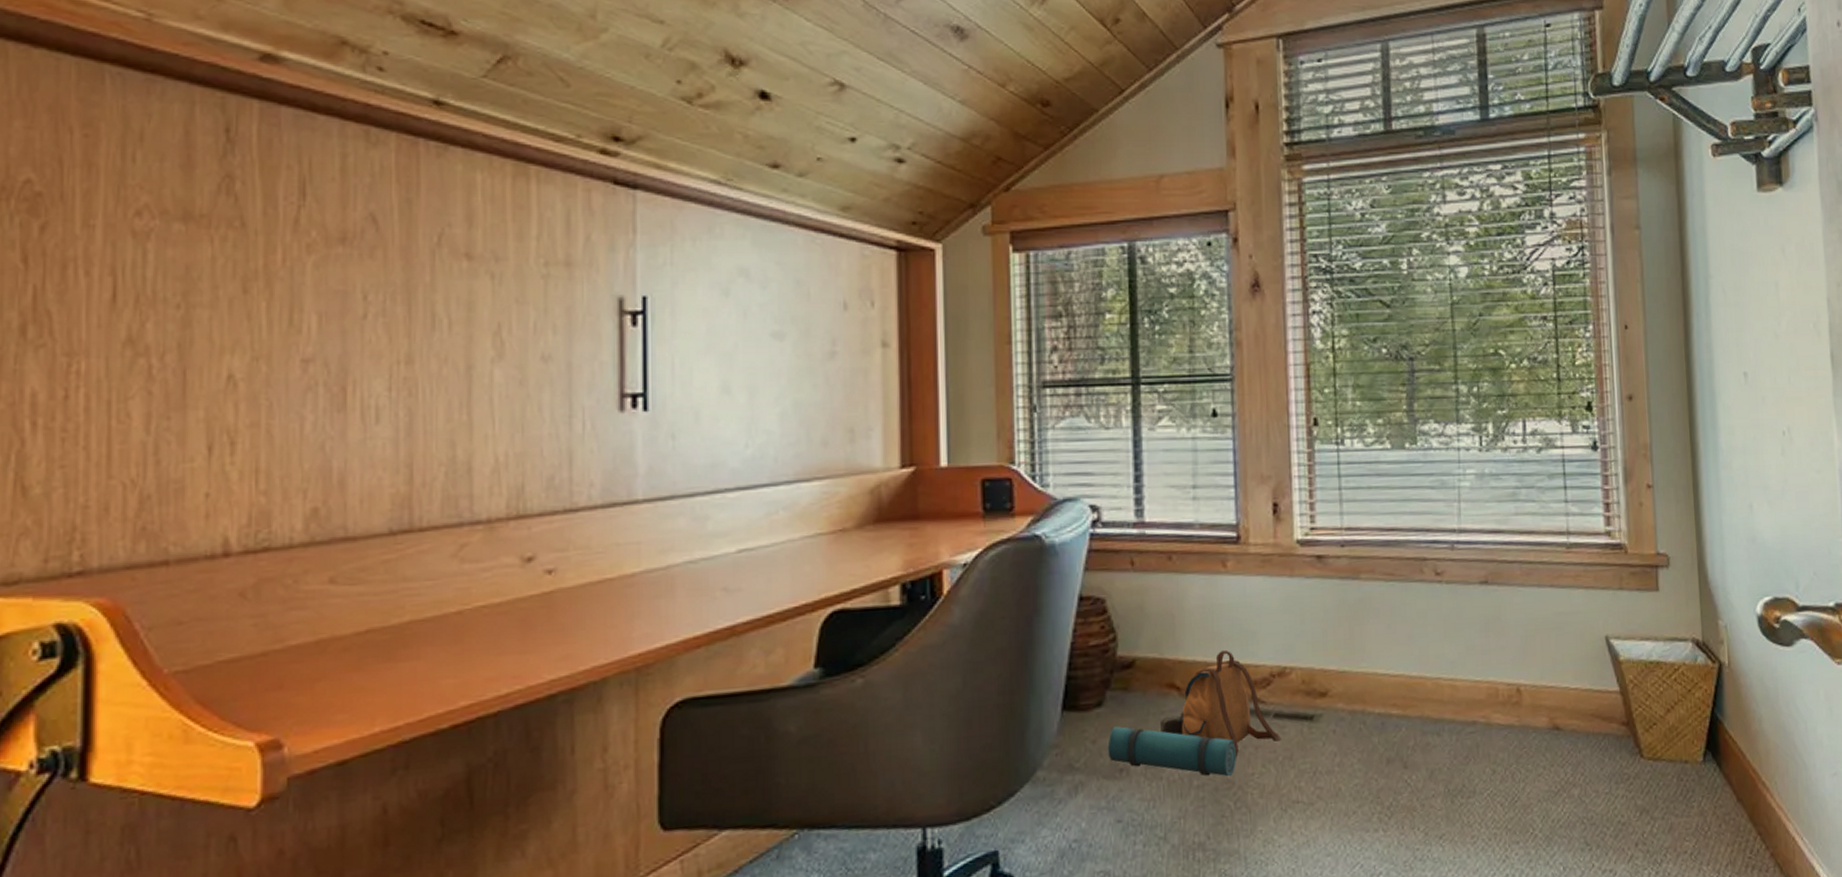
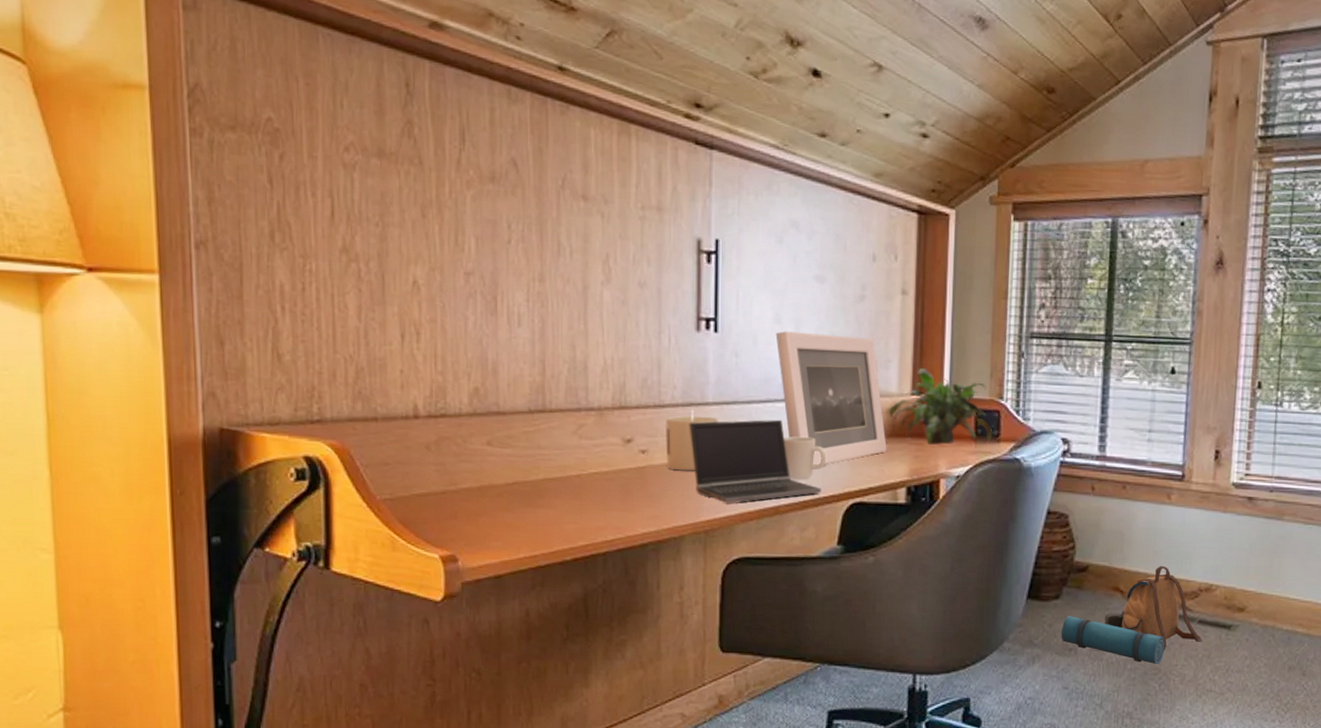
candle: none [580,511,651,593] -> present [666,409,718,471]
laptop computer: none [611,513,790,630] -> present [689,419,821,504]
picture frame: none [723,402,873,568] -> present [775,331,887,466]
mug: none [738,533,796,588] -> present [783,437,827,479]
potted plant: none [872,434,1004,529] -> present [888,368,992,446]

